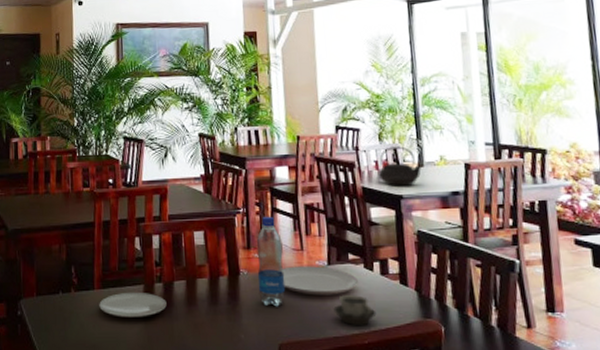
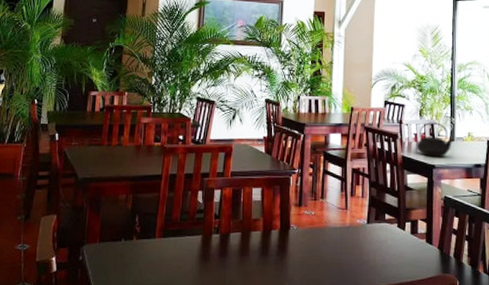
plate: present [99,292,167,318] -> none [158,241,222,266]
bottle: present [256,216,286,307] -> none [305,177,330,260]
plate: present [283,266,358,295] -> none [328,223,391,251]
cup: present [333,295,377,326] -> none [368,251,404,279]

